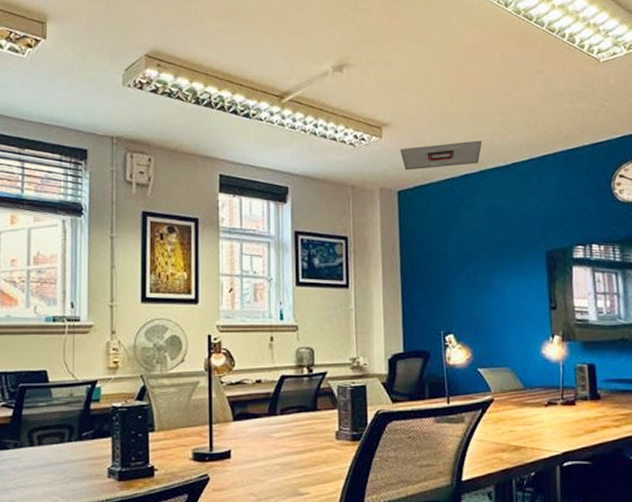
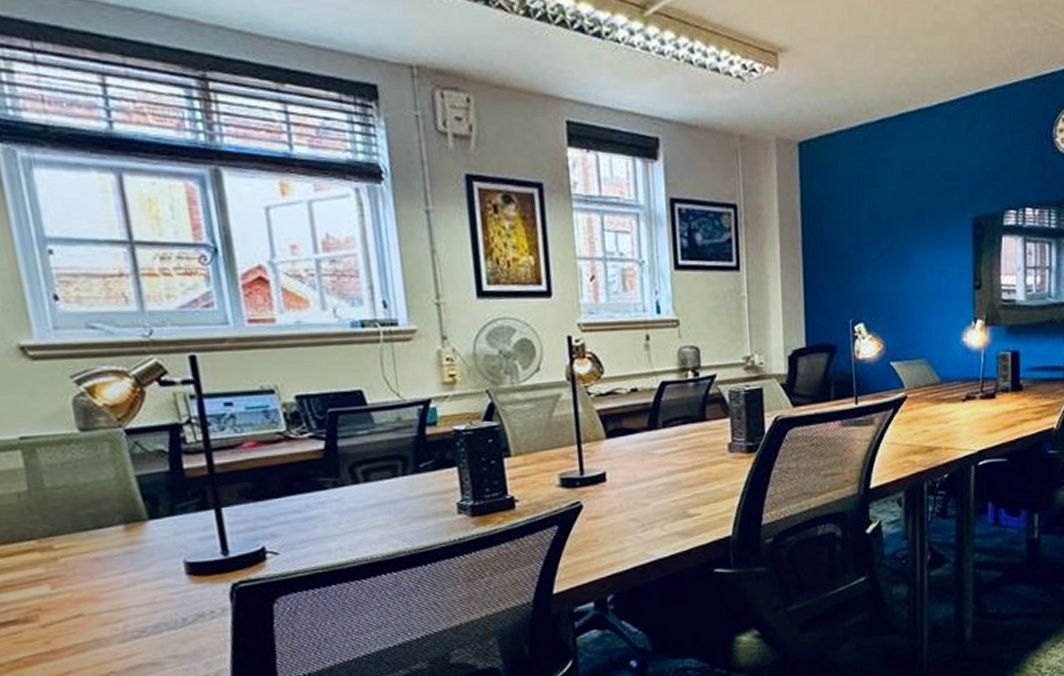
ceiling vent: present [400,140,482,171] -> none [801,72,904,114]

